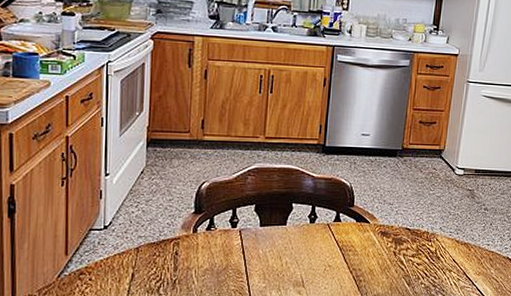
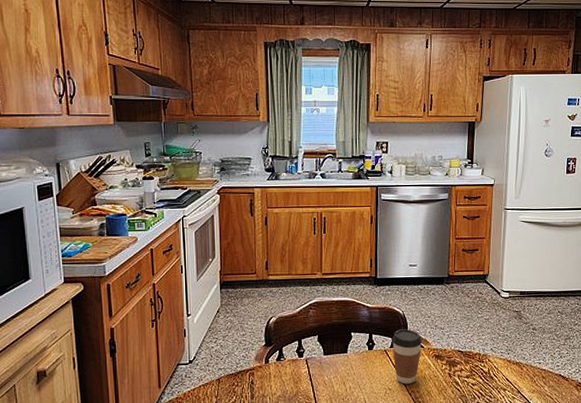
coffee cup: none [336,202,369,261] -> present [392,329,423,384]

